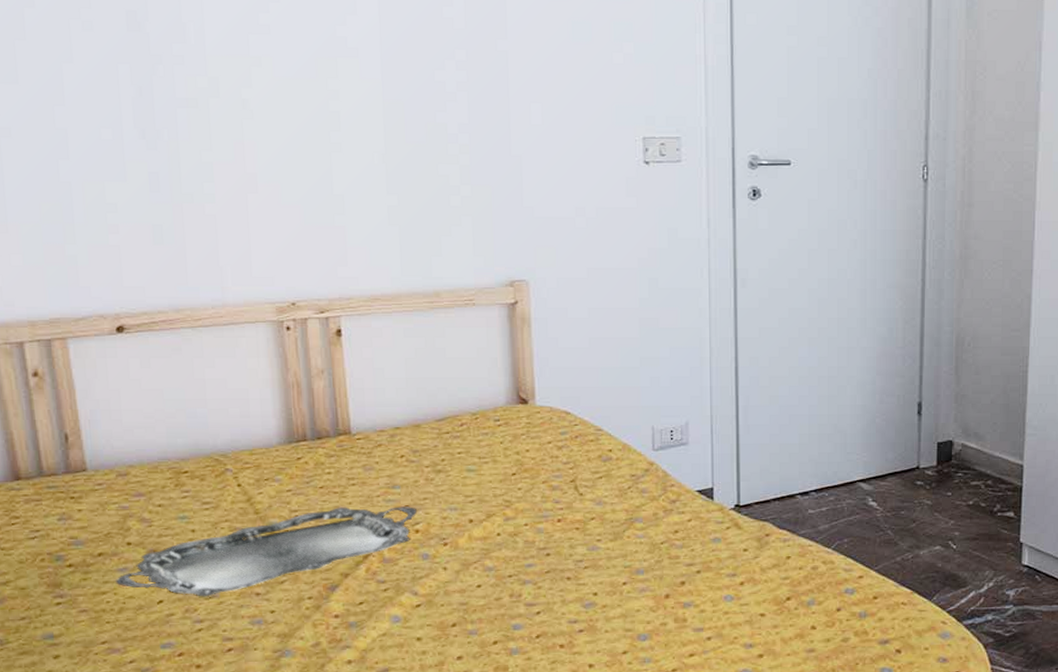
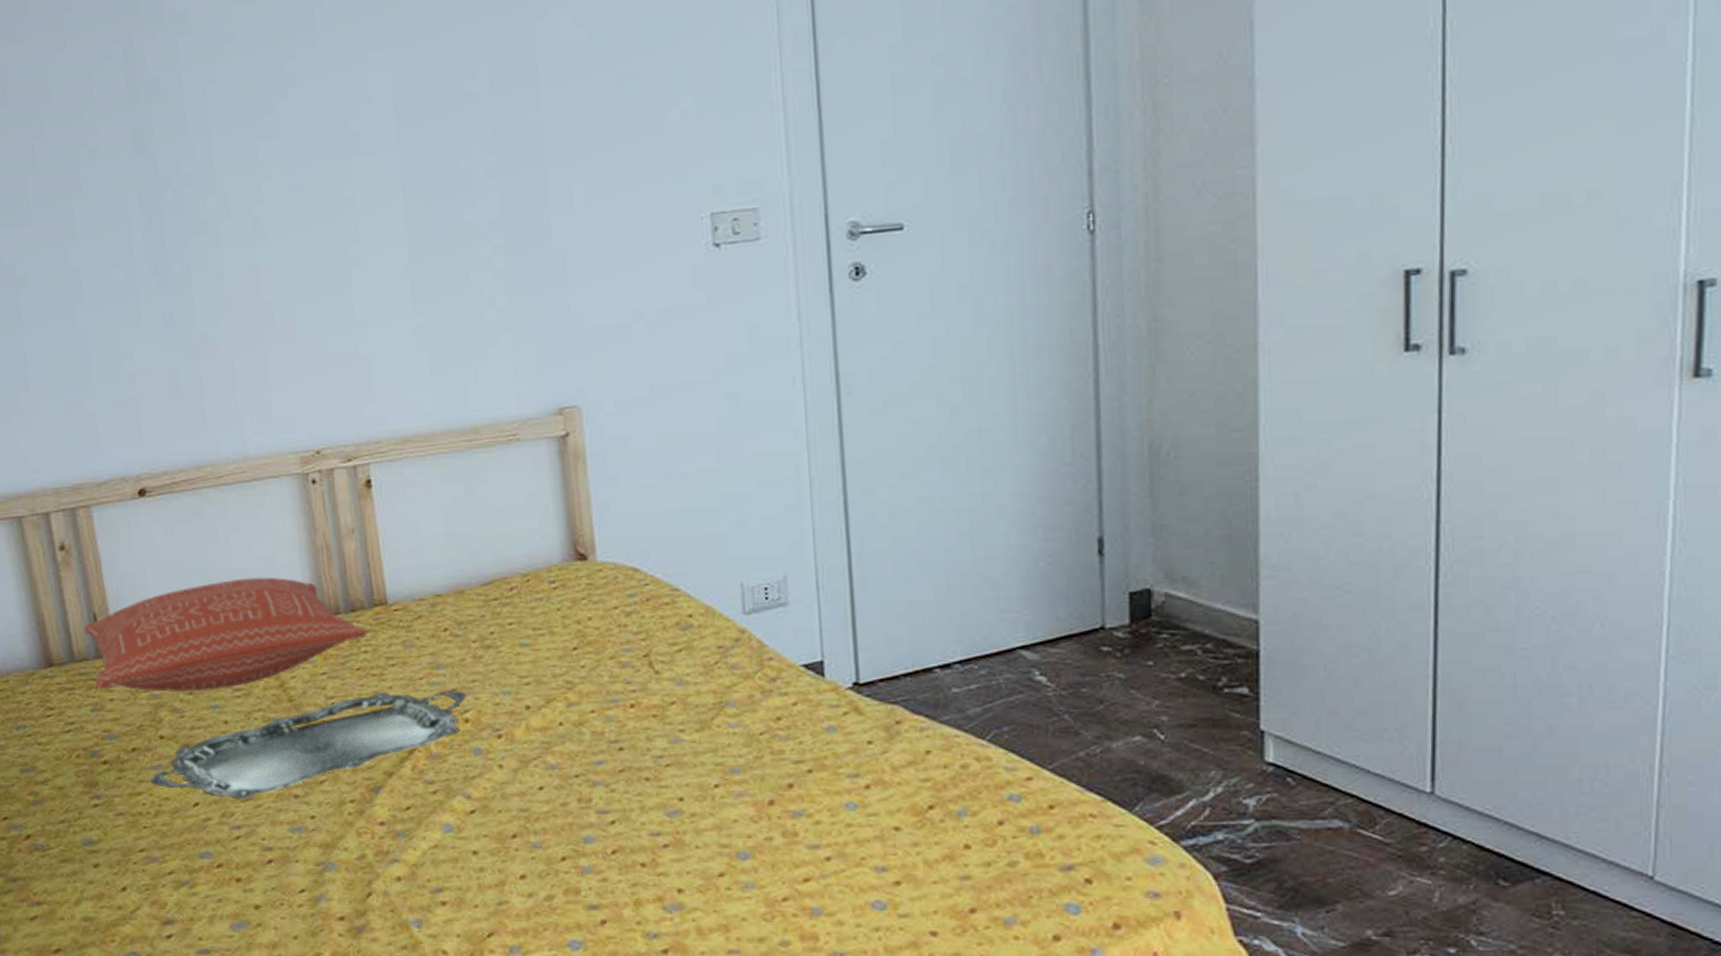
pillow: none [54,407,331,505] -> present [84,577,367,693]

